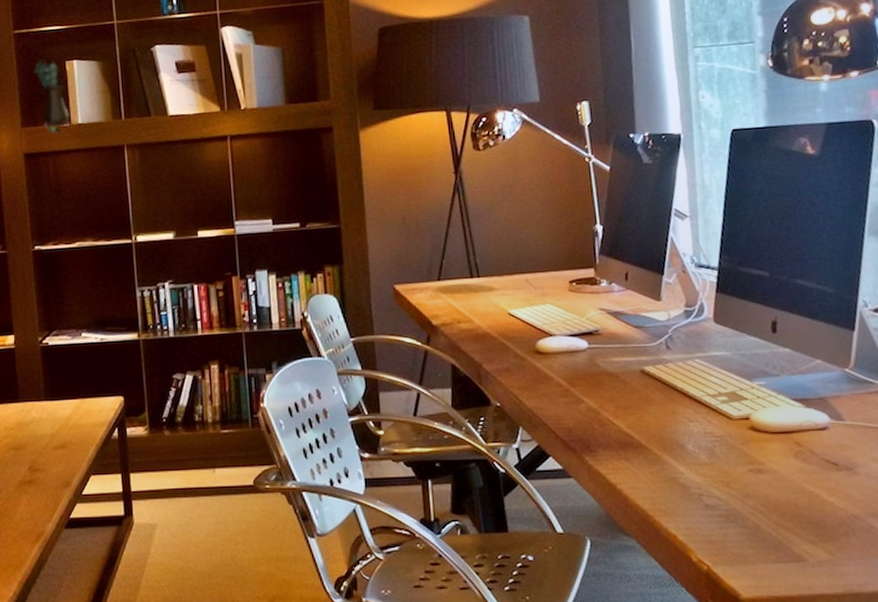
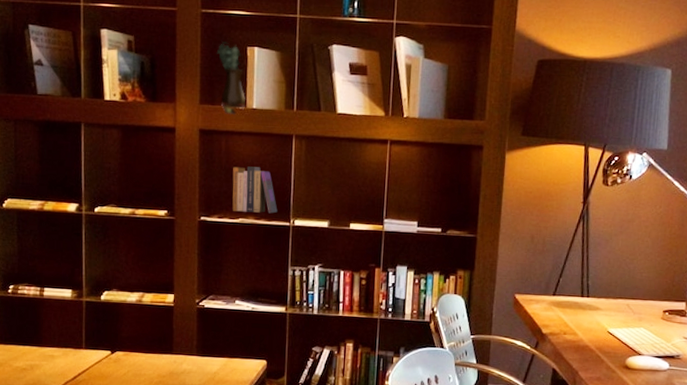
books: none [64,184,117,236] -> present [232,166,278,214]

